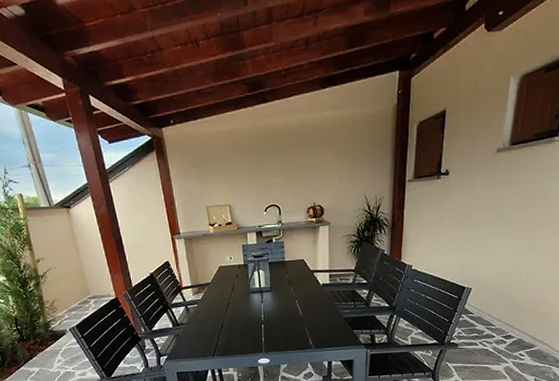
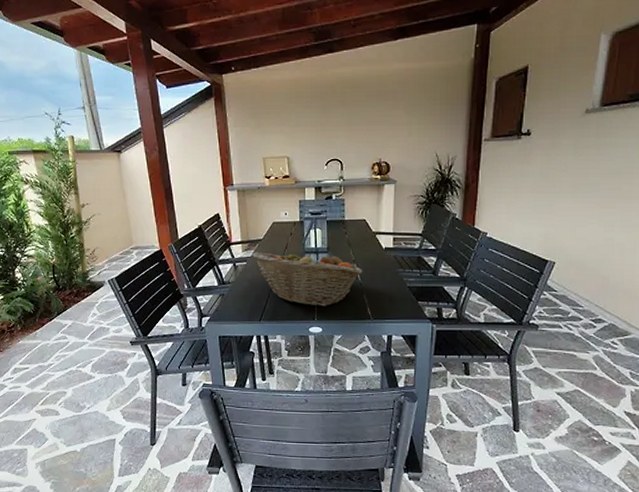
fruit basket: none [201,290,304,341] -> present [251,250,363,307]

